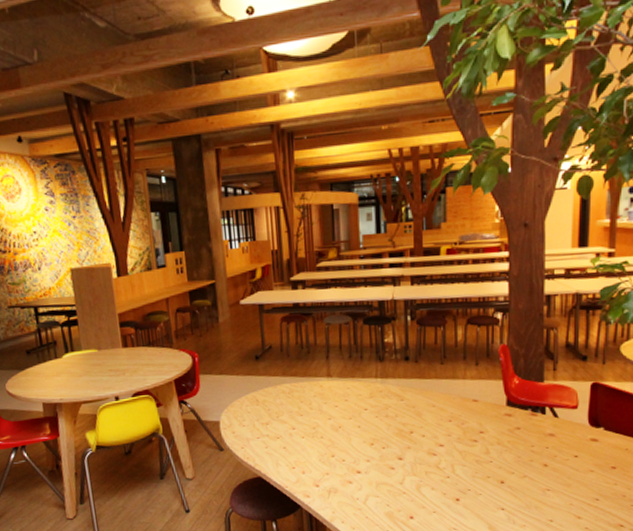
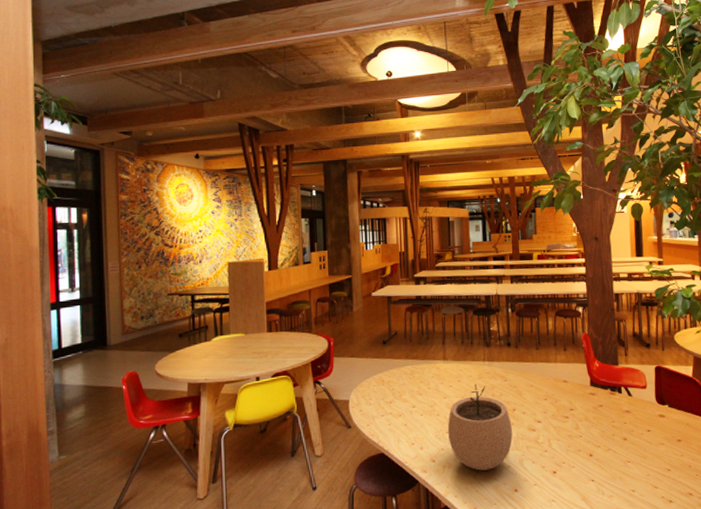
plant pot: none [332,404,409,497] -> present [447,384,513,471]

